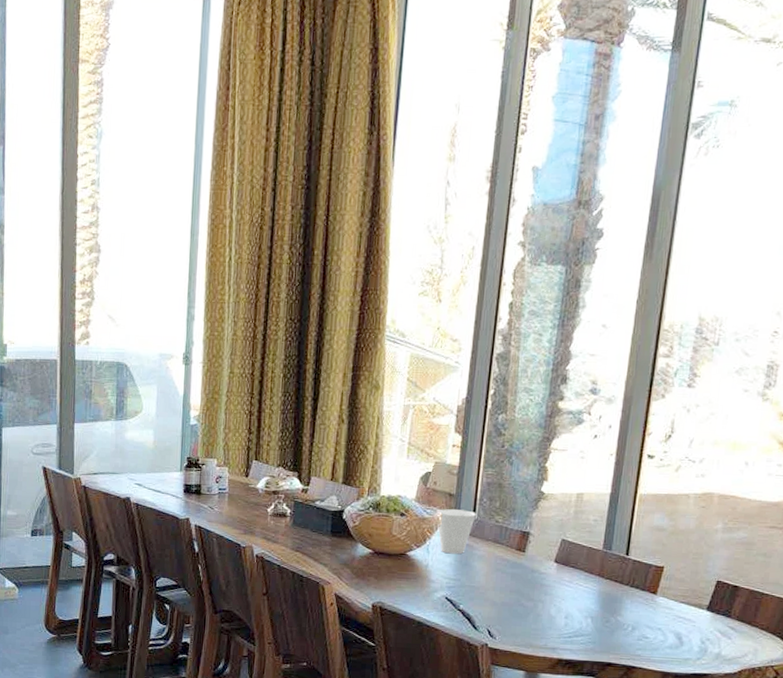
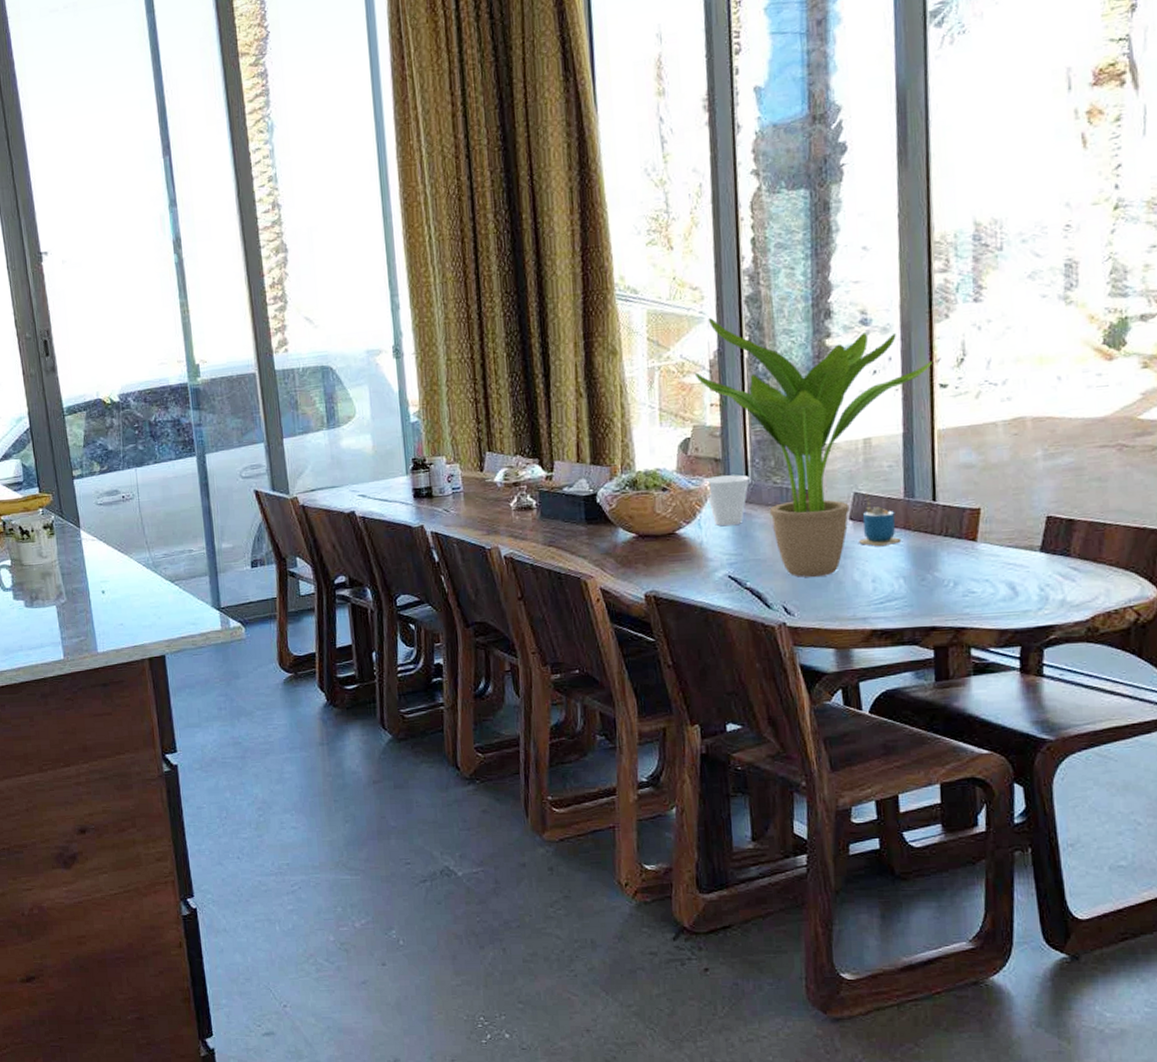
potted plant: none [444,369,645,608] -> present [695,318,932,578]
cup: none [559,541,595,589] -> present [859,493,902,547]

